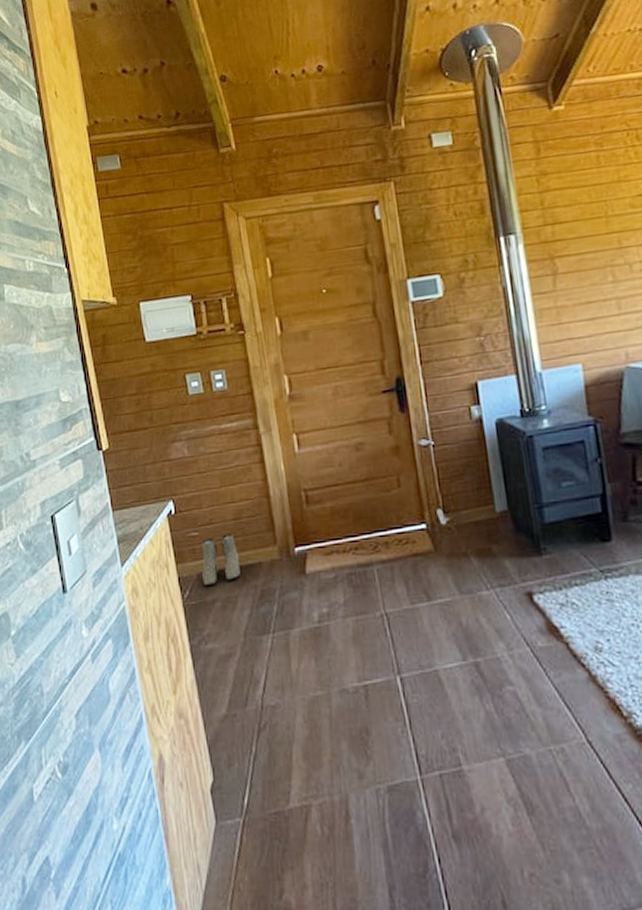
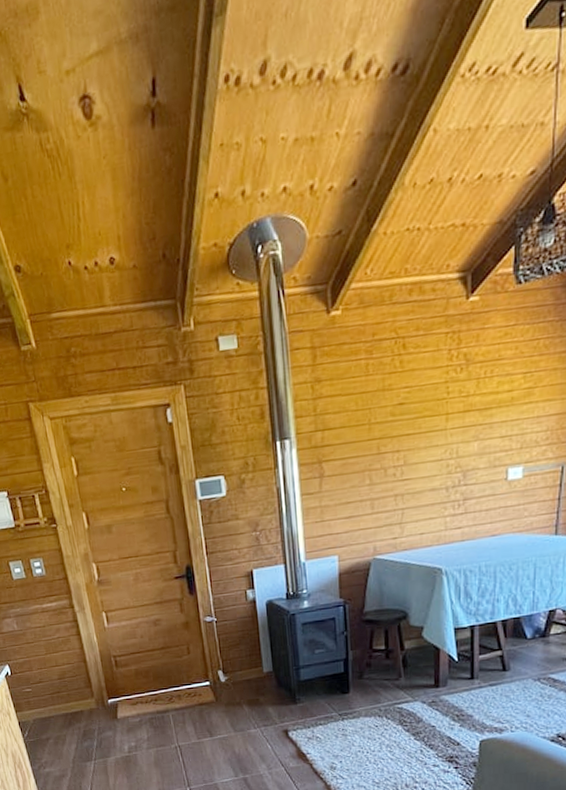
boots: present [202,534,240,587] -> none [35,690,67,729]

